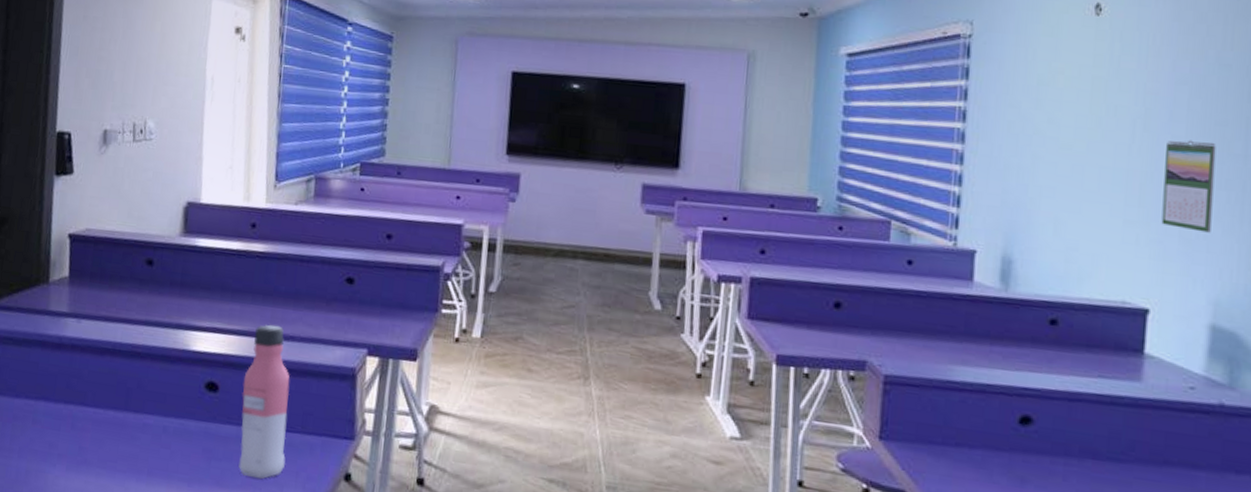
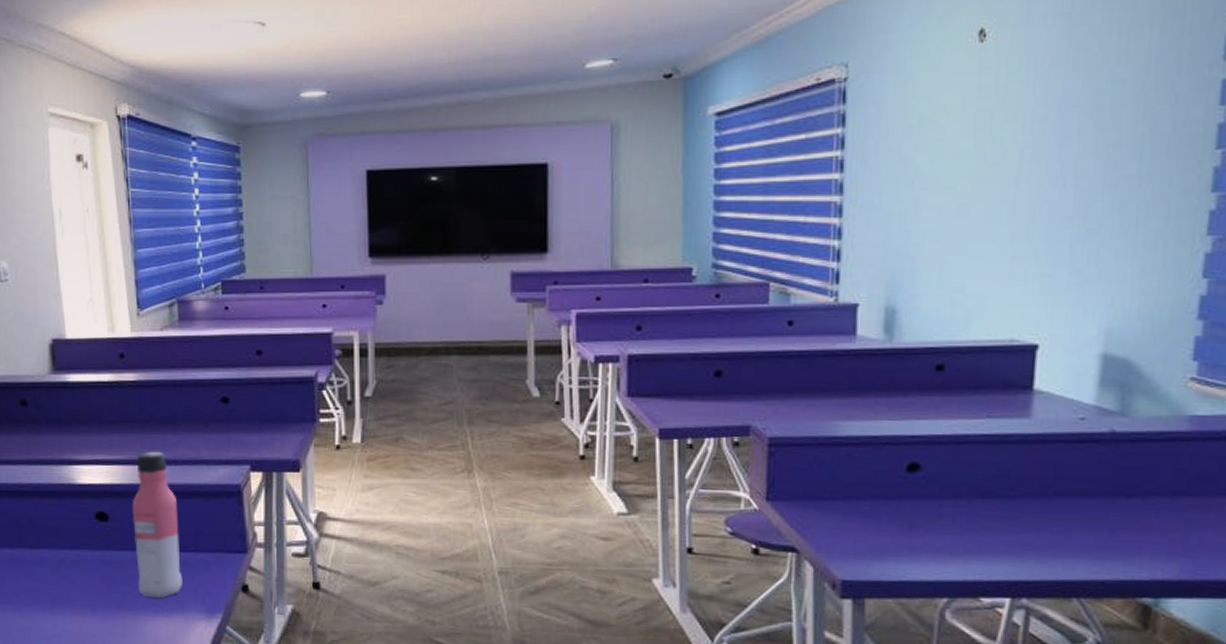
calendar: present [1161,140,1216,233] -> none [1051,165,1109,260]

